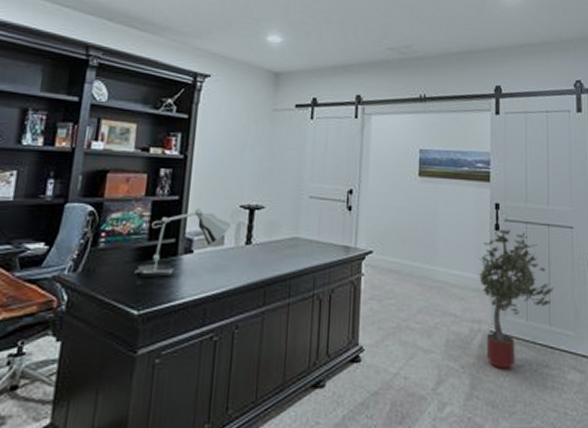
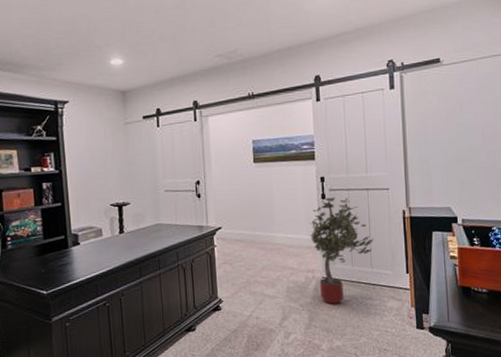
desk lamp: present [134,209,232,278] -> none [38,211,106,268]

